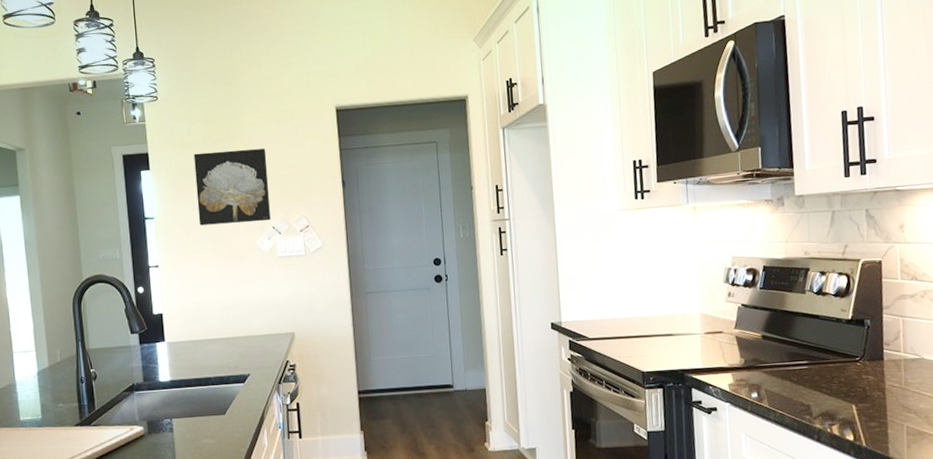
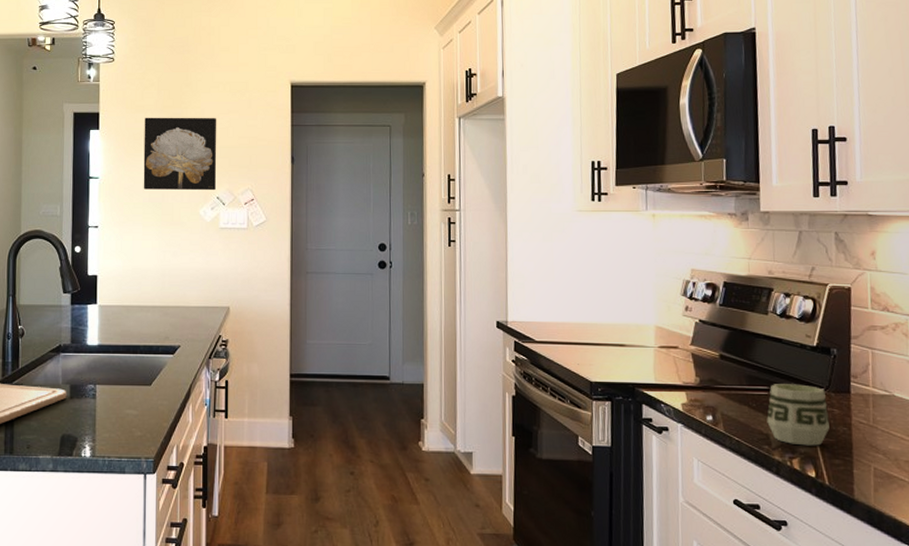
cup: none [807,356,865,413] -> present [767,384,830,446]

